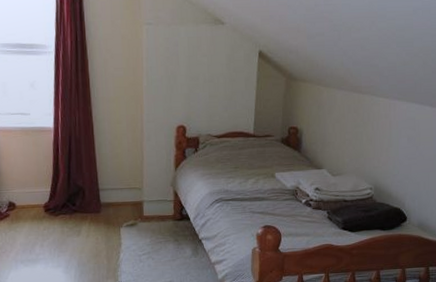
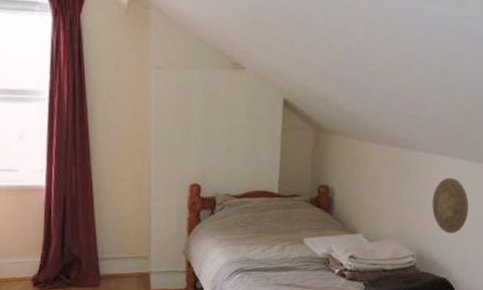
decorative plate: none [389,120,422,169] -> present [432,177,469,234]

